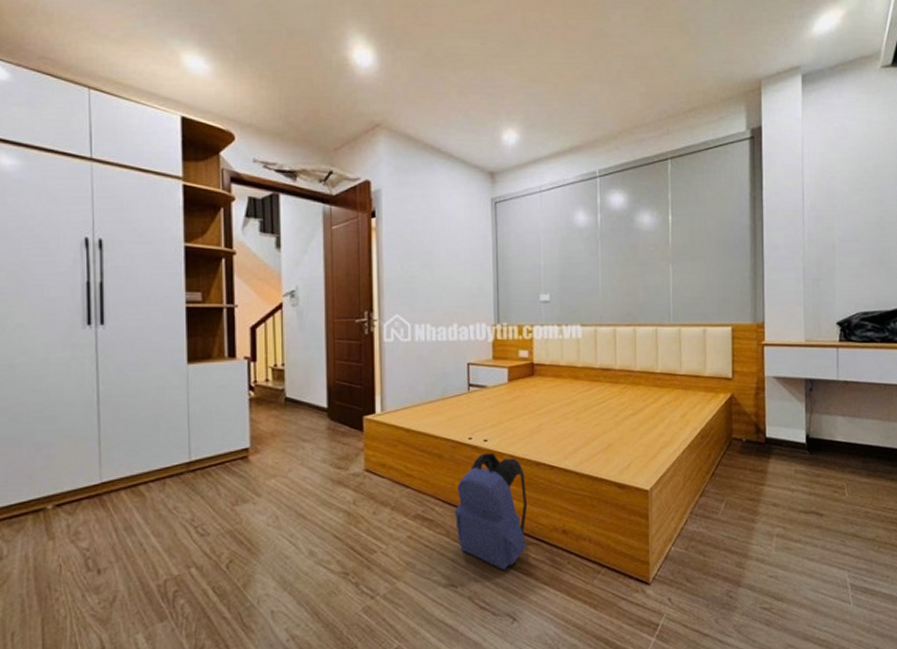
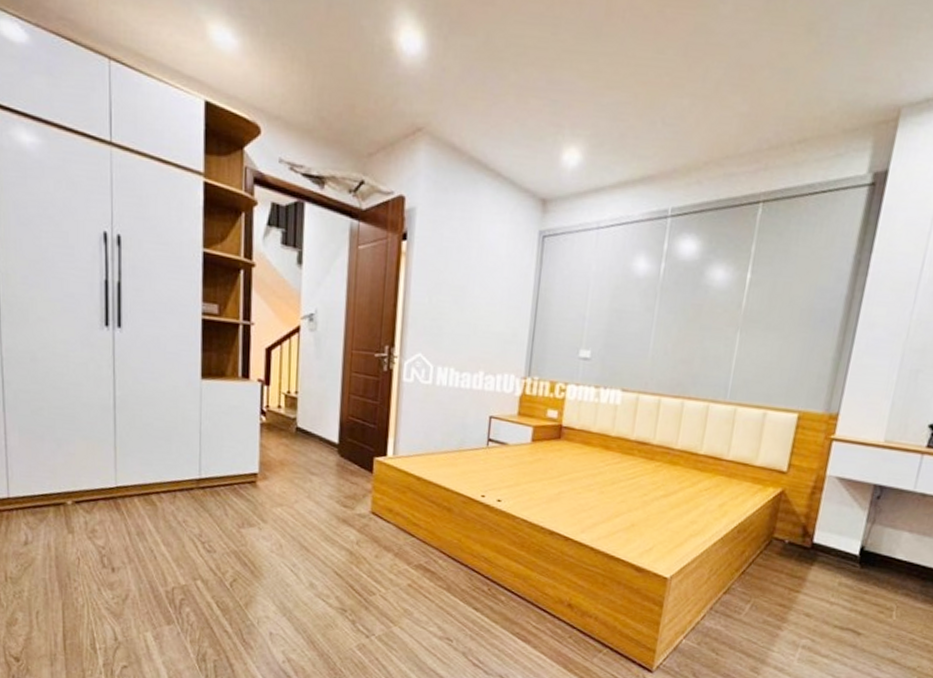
backpack: present [454,453,528,571] -> none [457,513,536,633]

